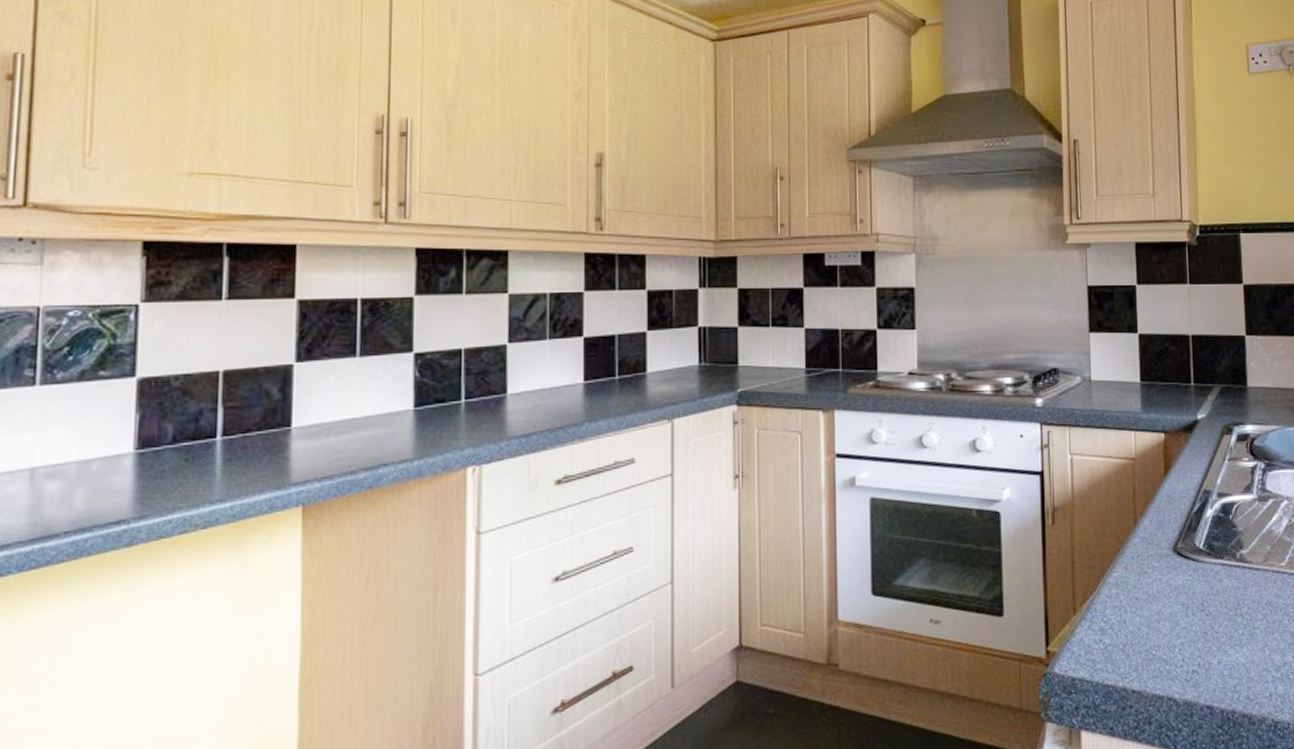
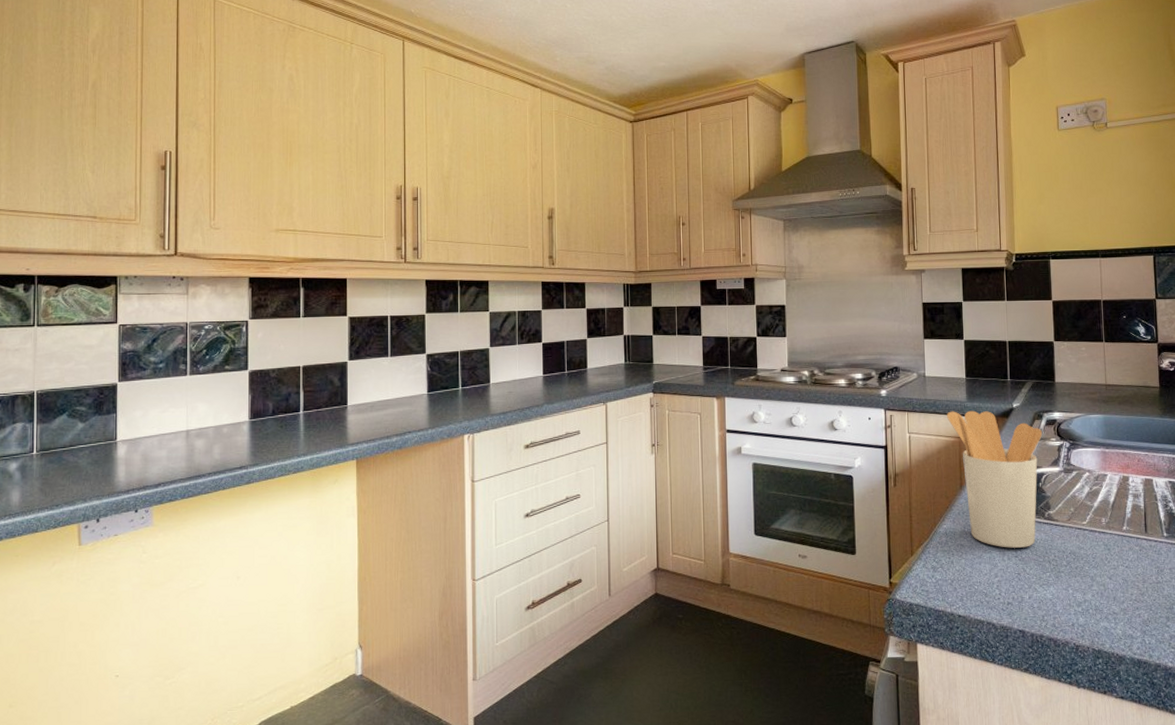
utensil holder: none [1118,424,1232,600] -> present [947,410,1042,548]

